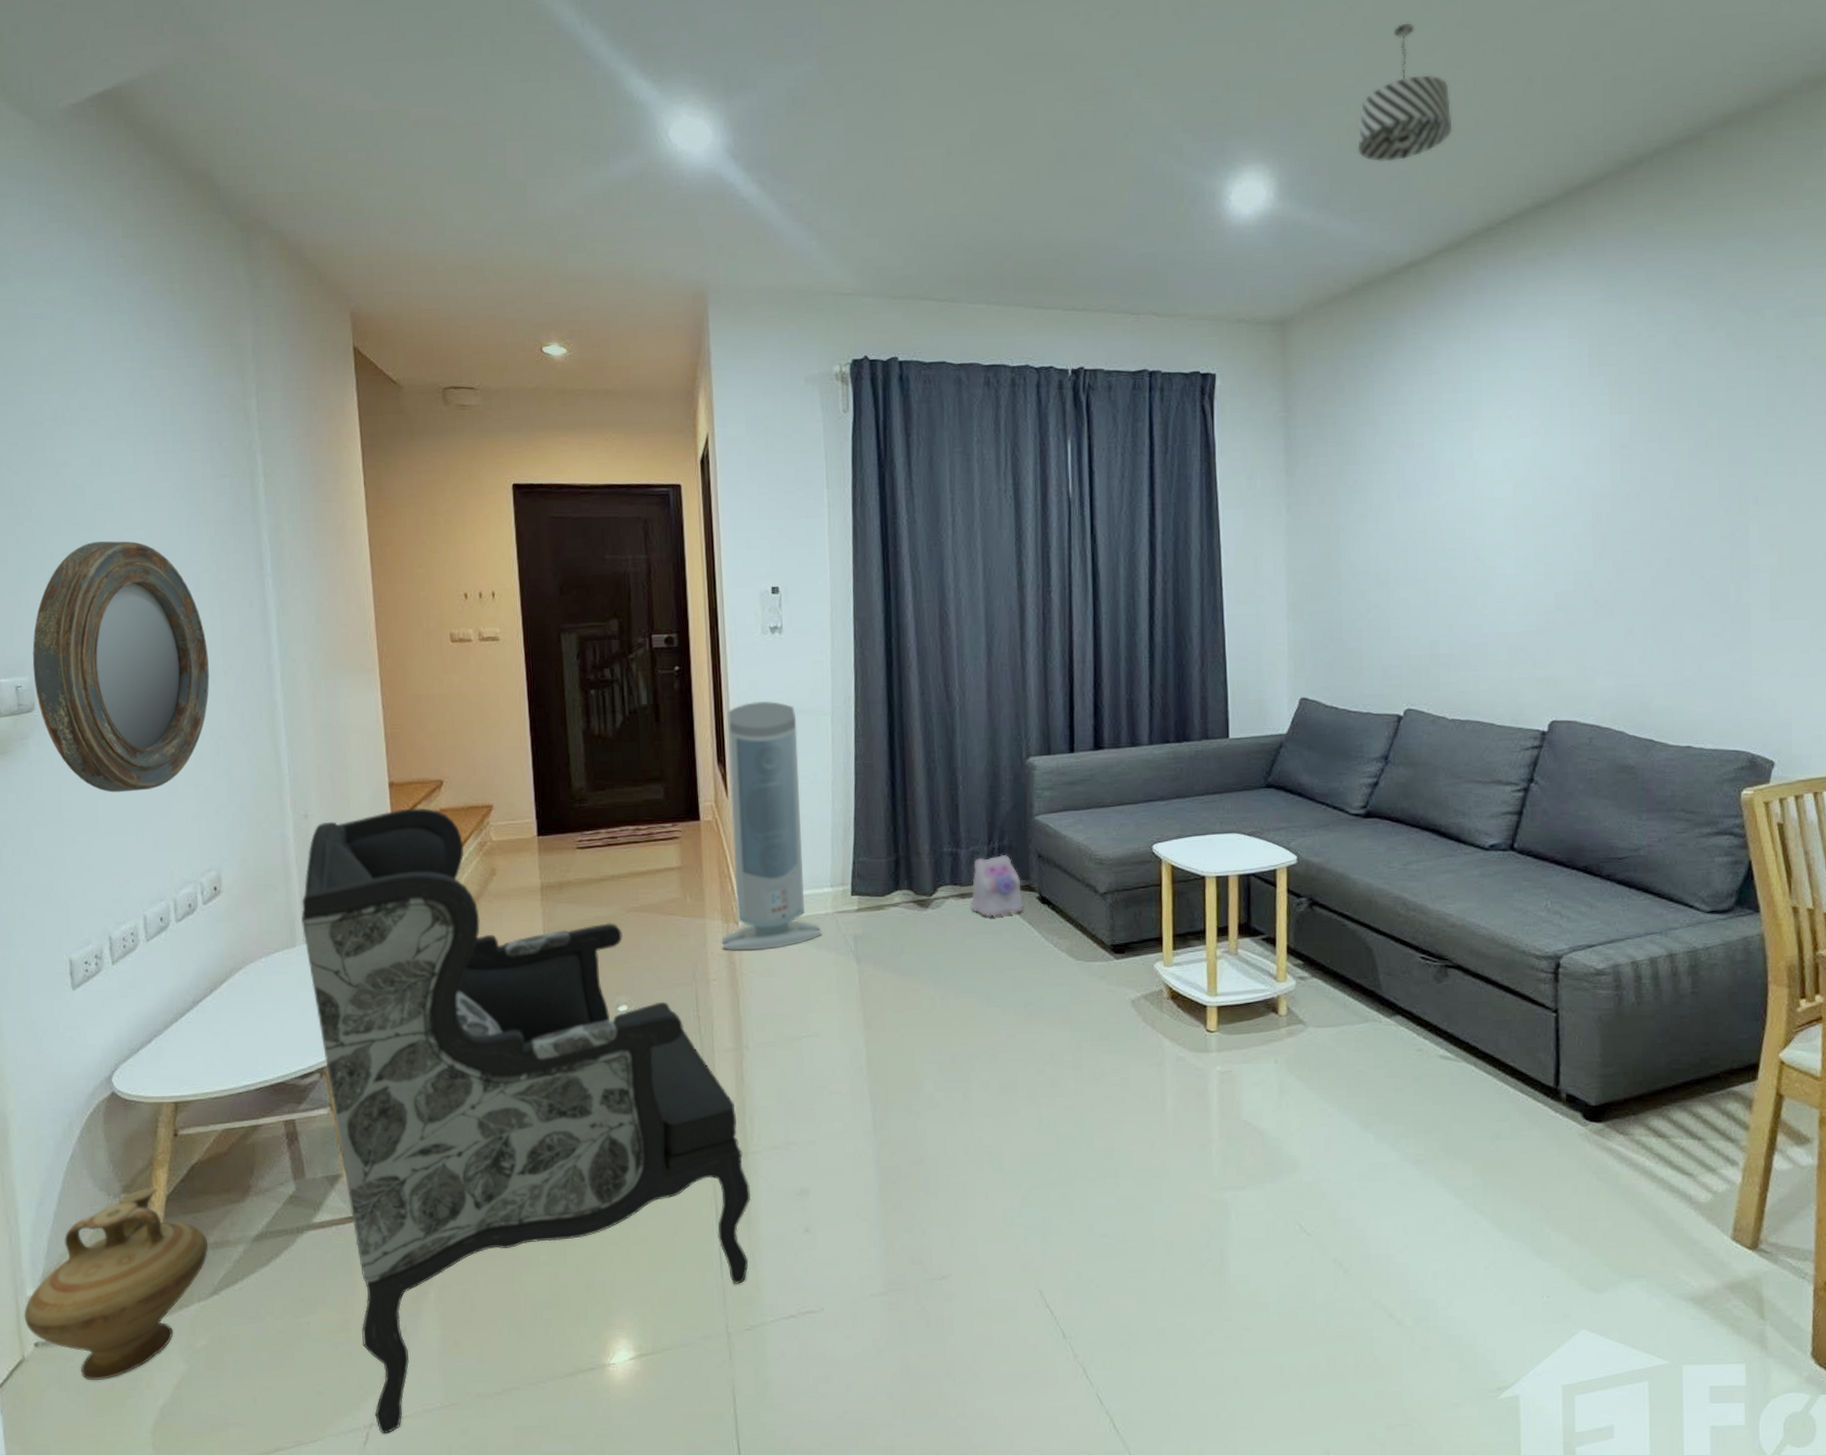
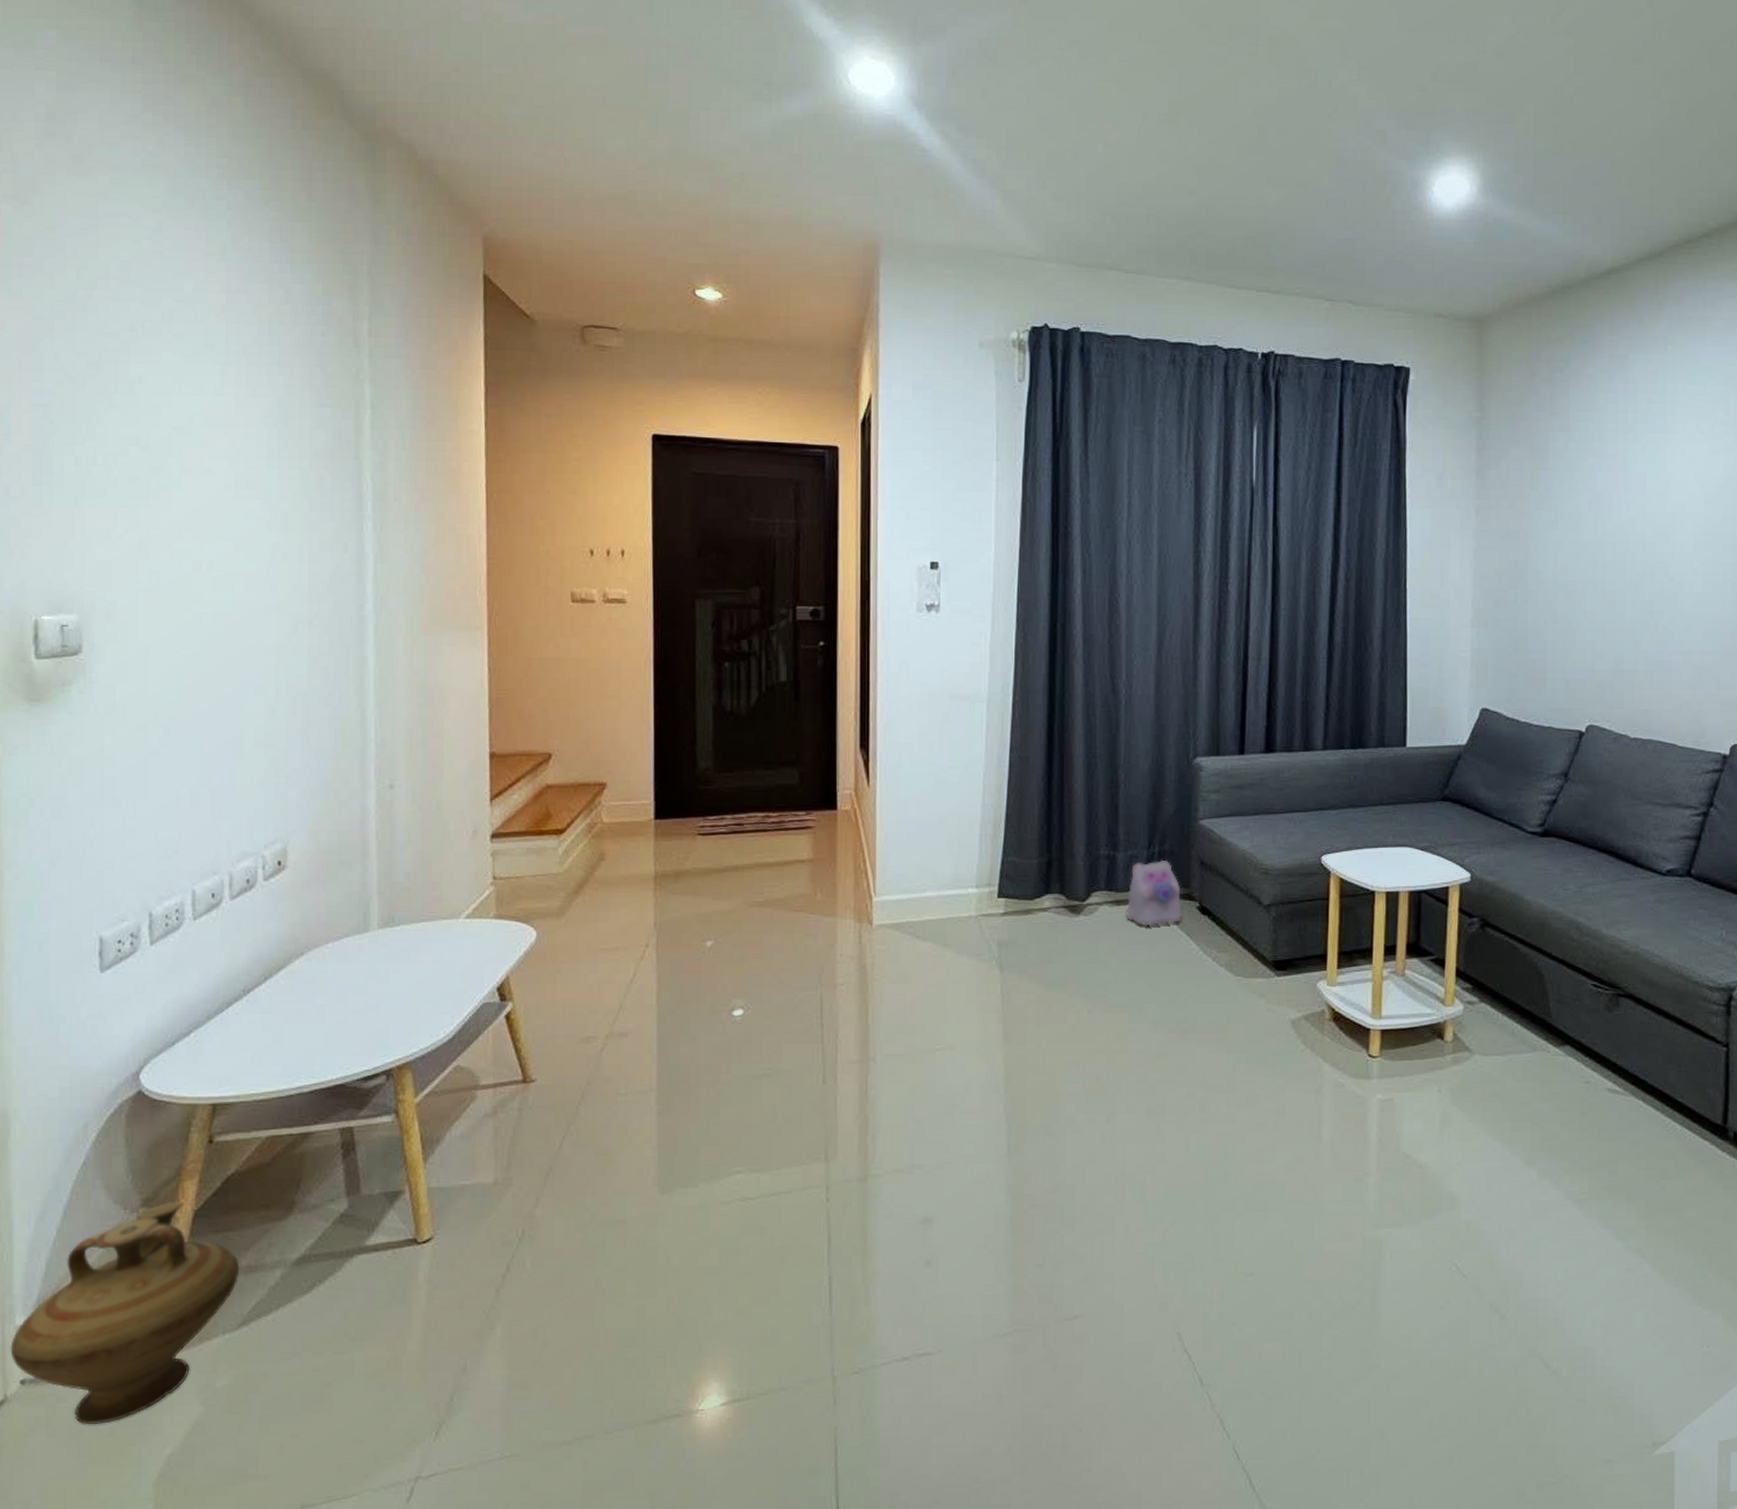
home mirror: present [32,541,210,793] -> none [83,468,291,750]
armchair: present [300,808,751,1433] -> none [377,782,869,1488]
air purifier: present [722,700,822,951] -> none [852,683,963,954]
pendant light: present [1357,22,1453,163] -> none [1563,28,1658,166]

